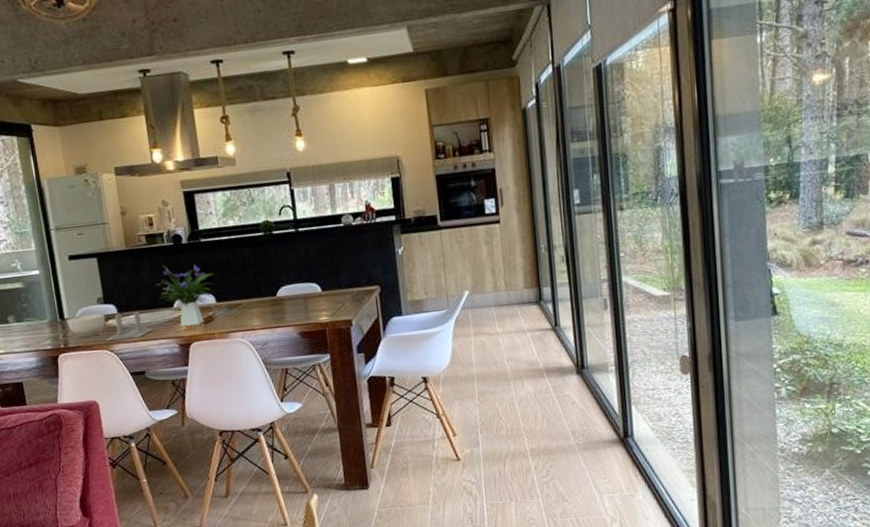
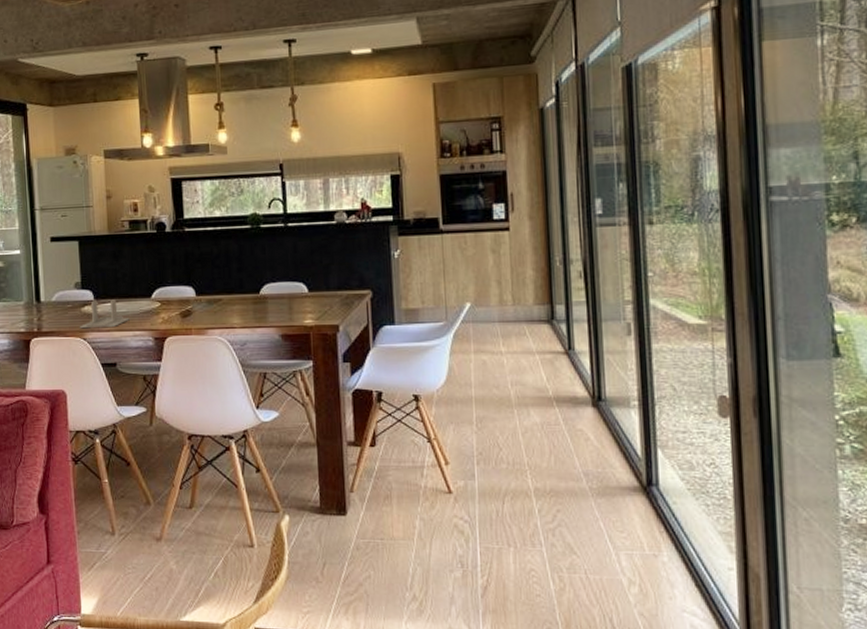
bowl: present [67,313,105,338] -> none [42,298,81,323]
flower arrangement: present [156,264,215,326] -> none [135,253,197,318]

